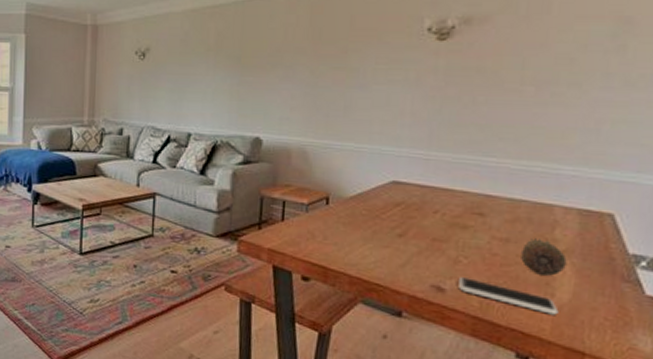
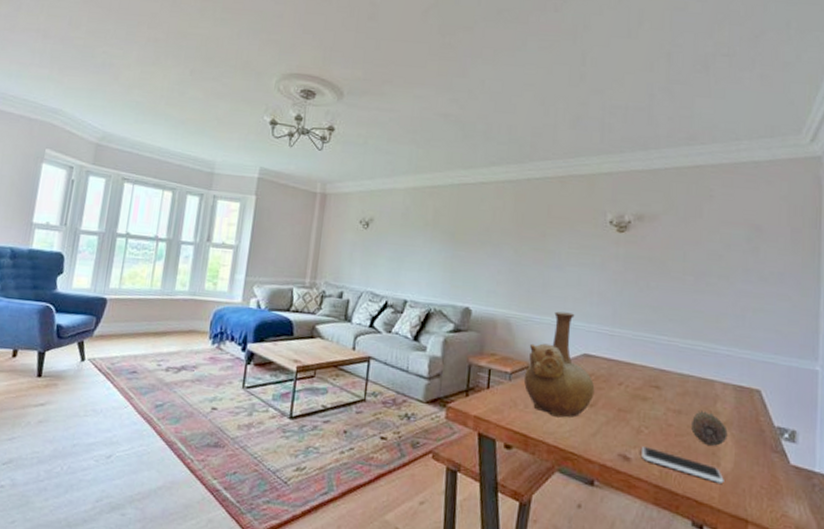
vase: none [322,136,405,249] -> present [523,311,595,418]

